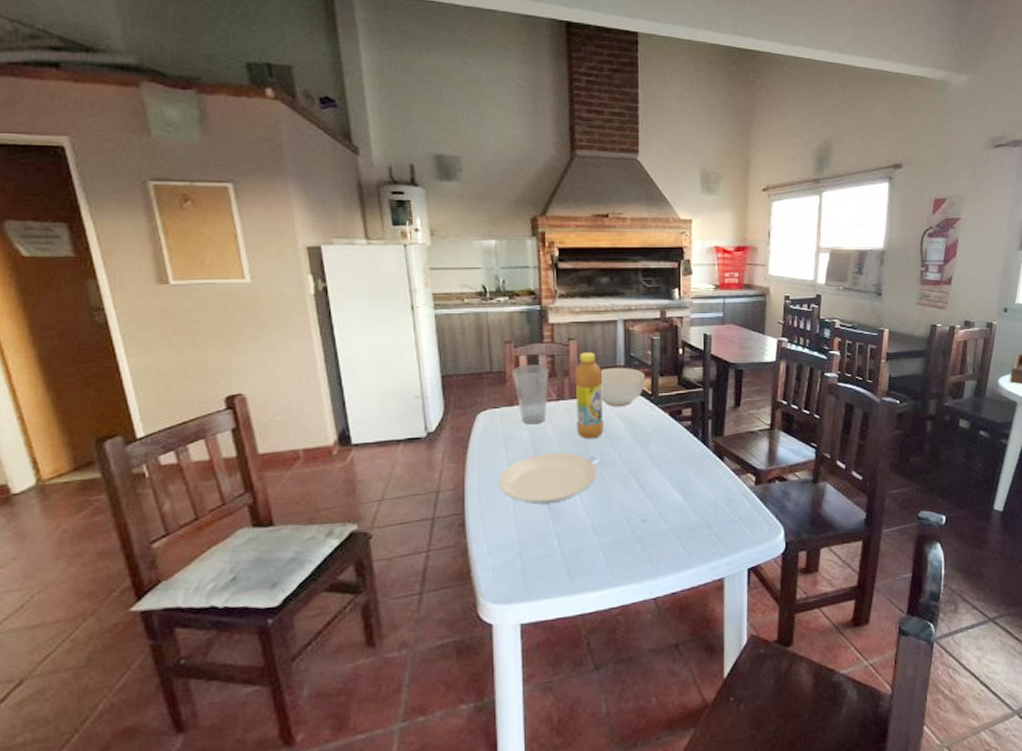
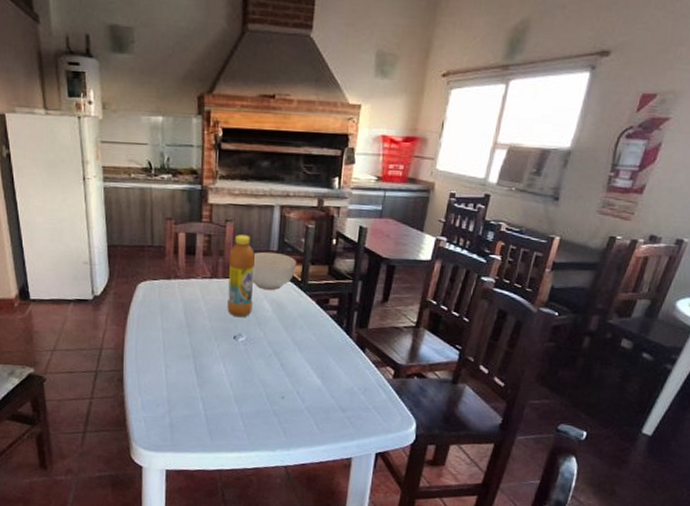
plate: present [499,452,598,504] -> none [154,325,243,372]
cup: present [513,364,549,425] -> none [171,242,205,299]

